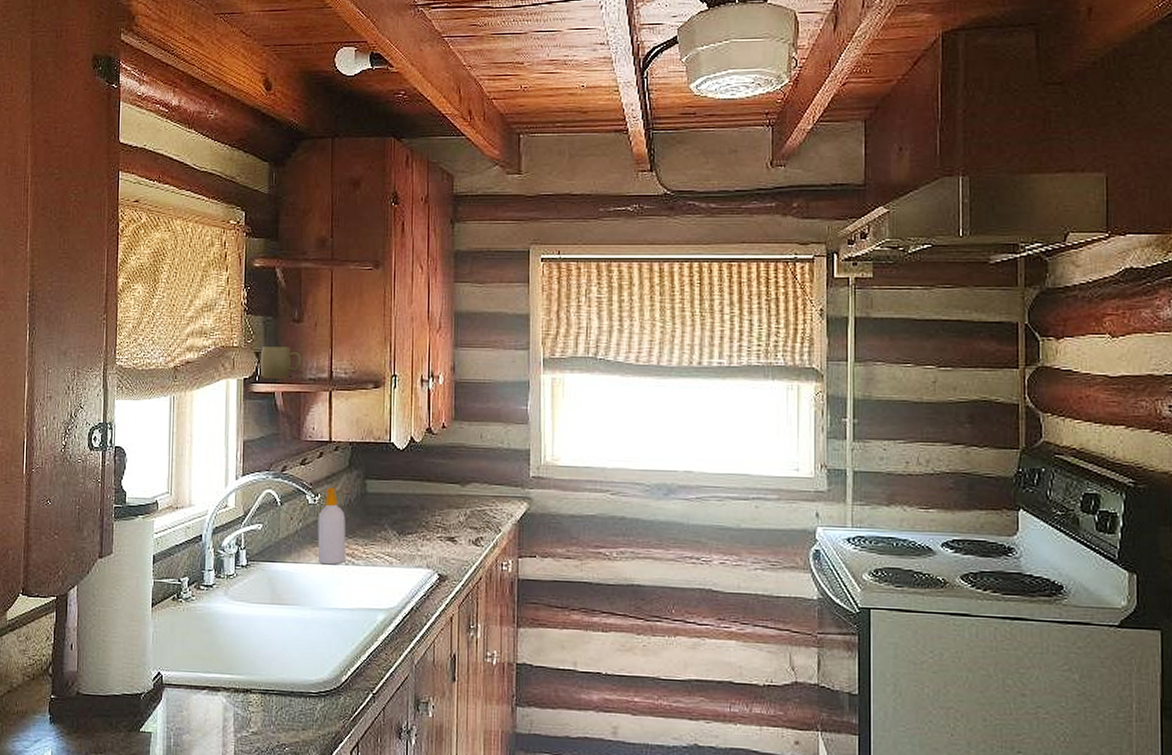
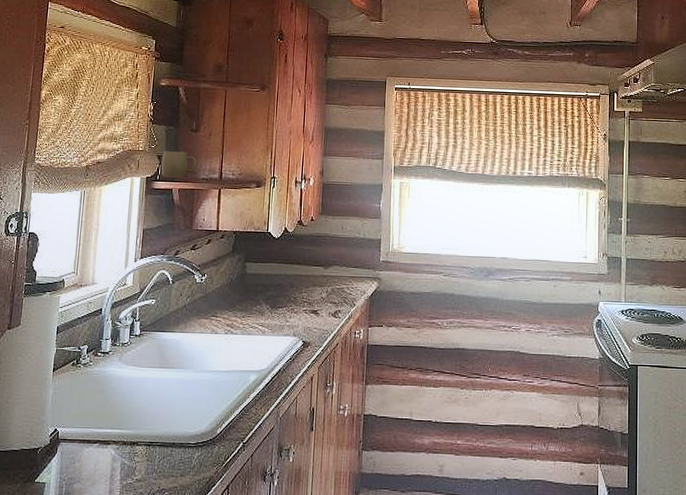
soap bottle: present [317,487,346,565] -> none [202,269,227,334]

